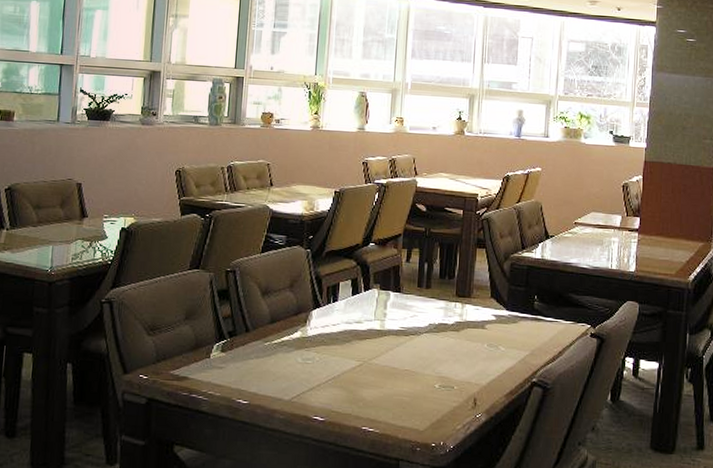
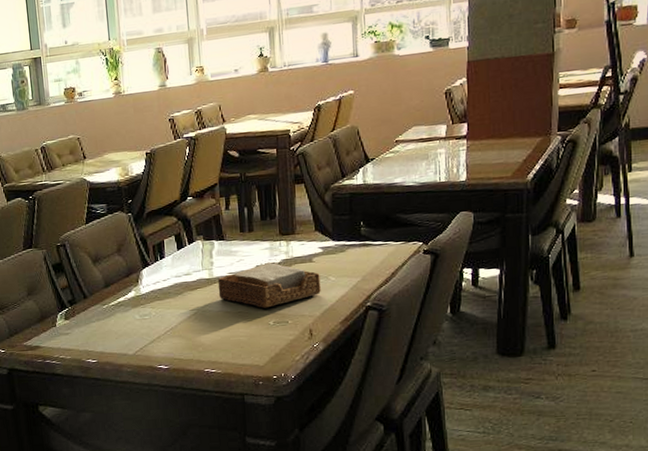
napkin holder: none [387,322,491,370] -> present [217,262,321,308]

